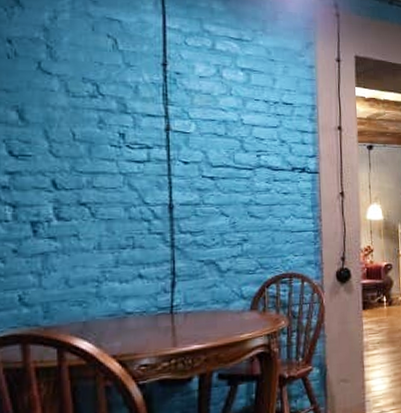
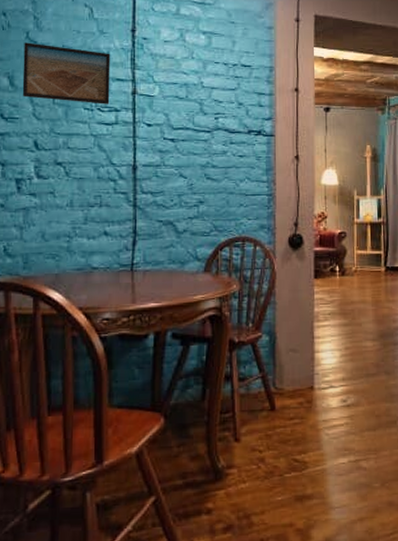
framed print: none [35,73,140,141] -> present [22,42,111,104]

